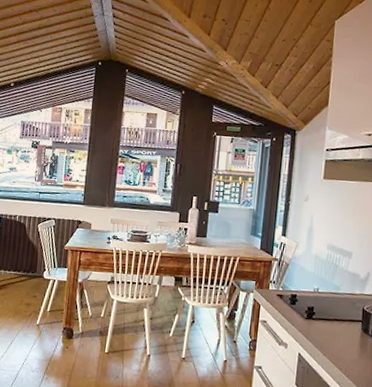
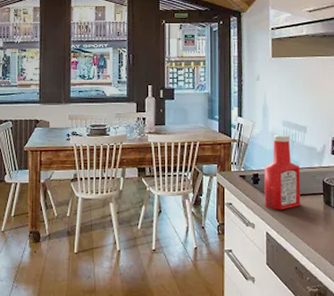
ketchup bottle: none [299,257,341,333] -> present [264,134,301,210]

